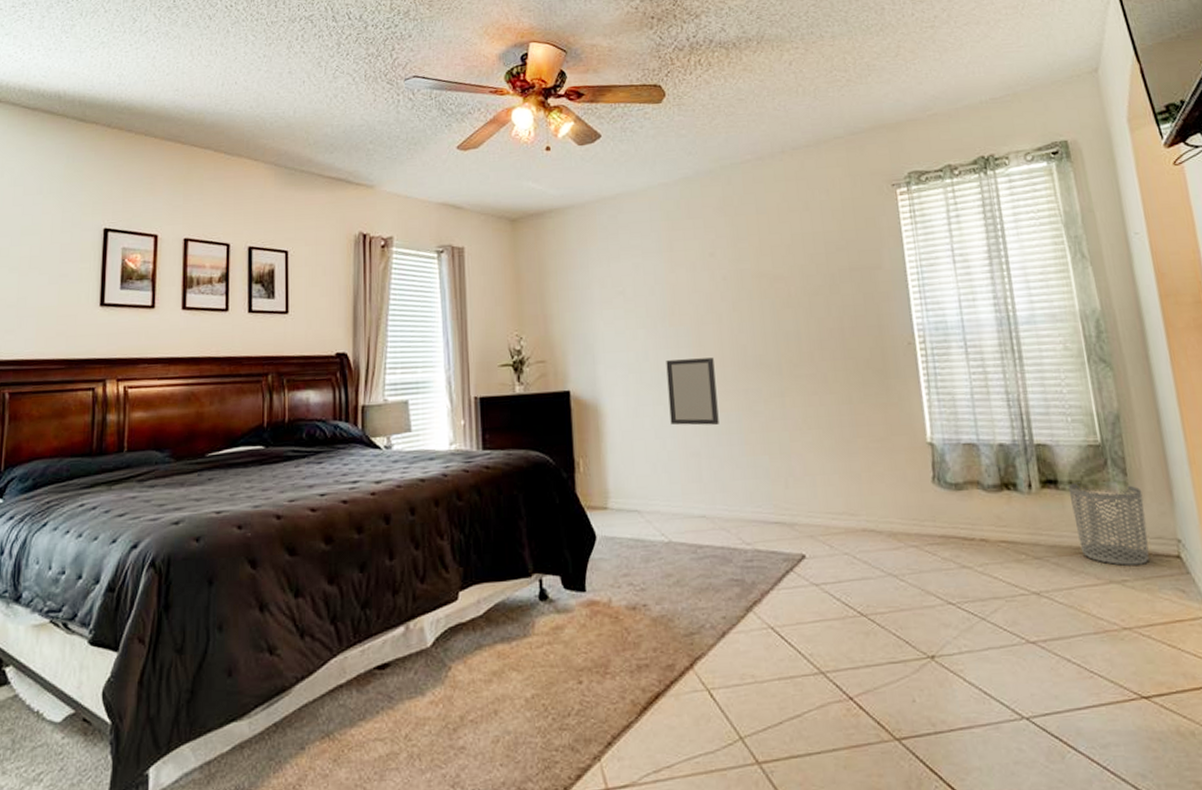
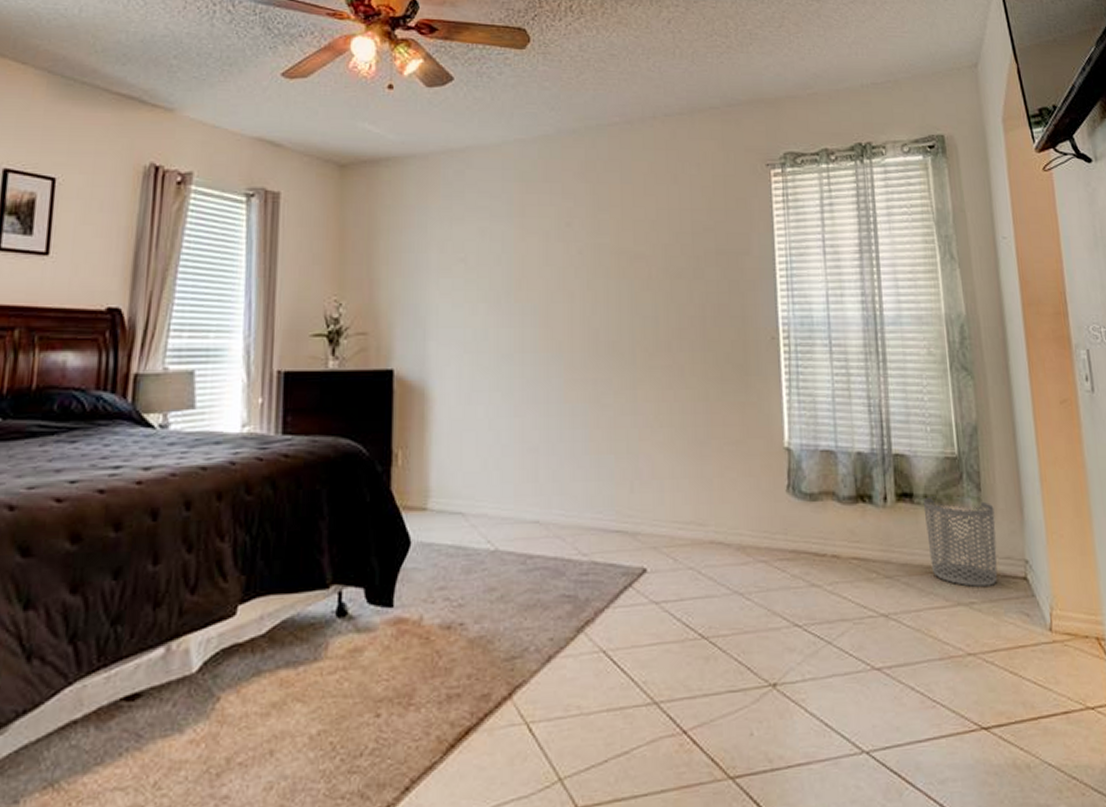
home mirror: present [666,357,719,426] -> none [507,341,562,417]

